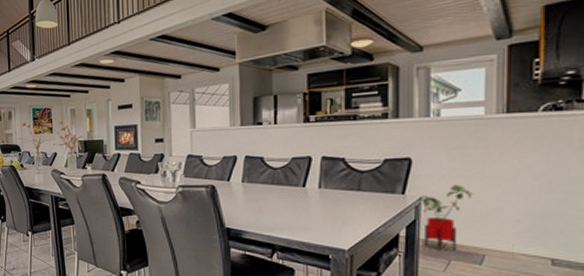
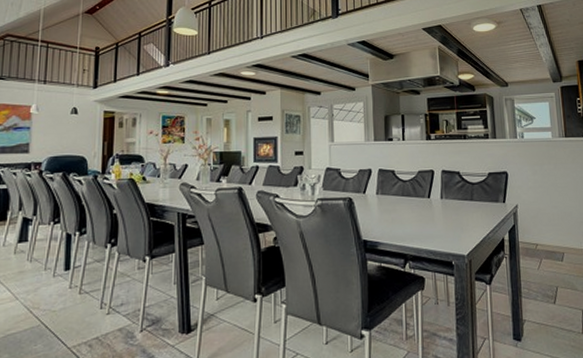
house plant: present [420,184,473,251] -> none [516,194,551,251]

